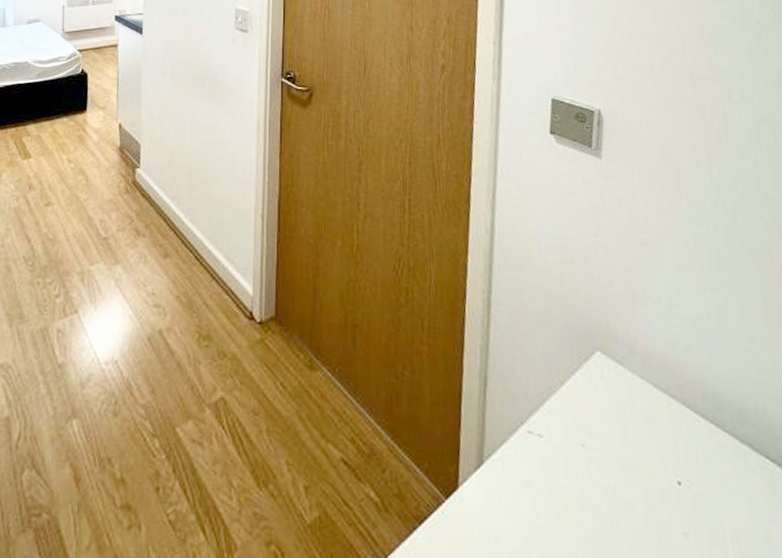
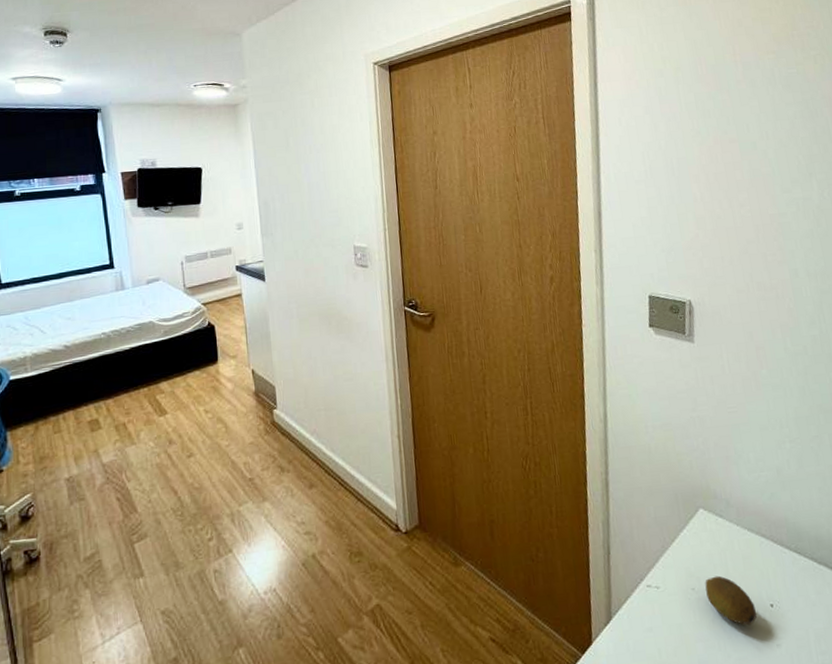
fruit: none [598,434,661,503] -> present [705,575,757,626]

